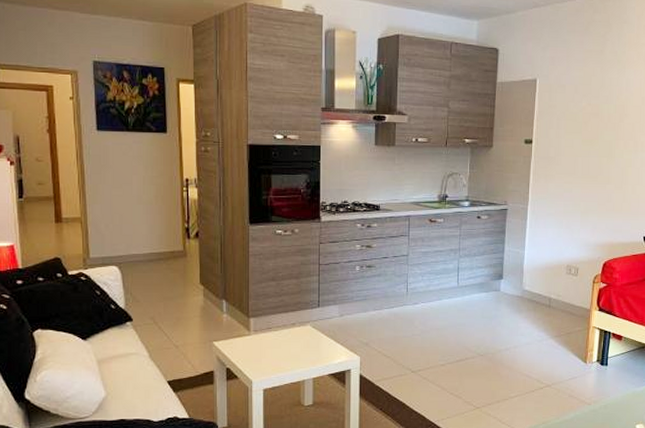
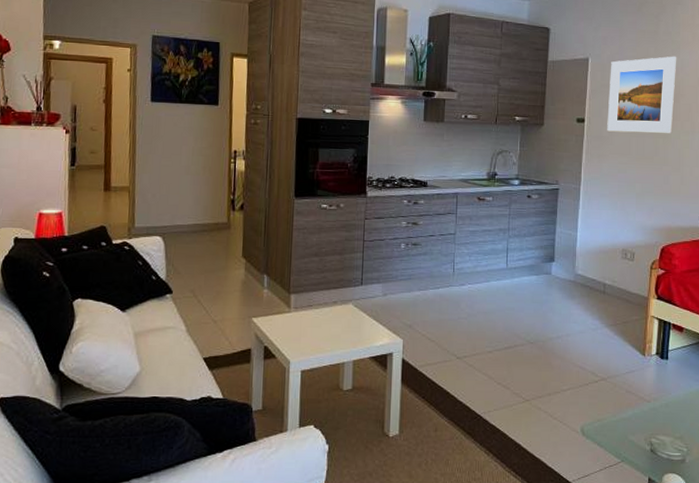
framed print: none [554,75,622,153] -> present [607,56,677,134]

